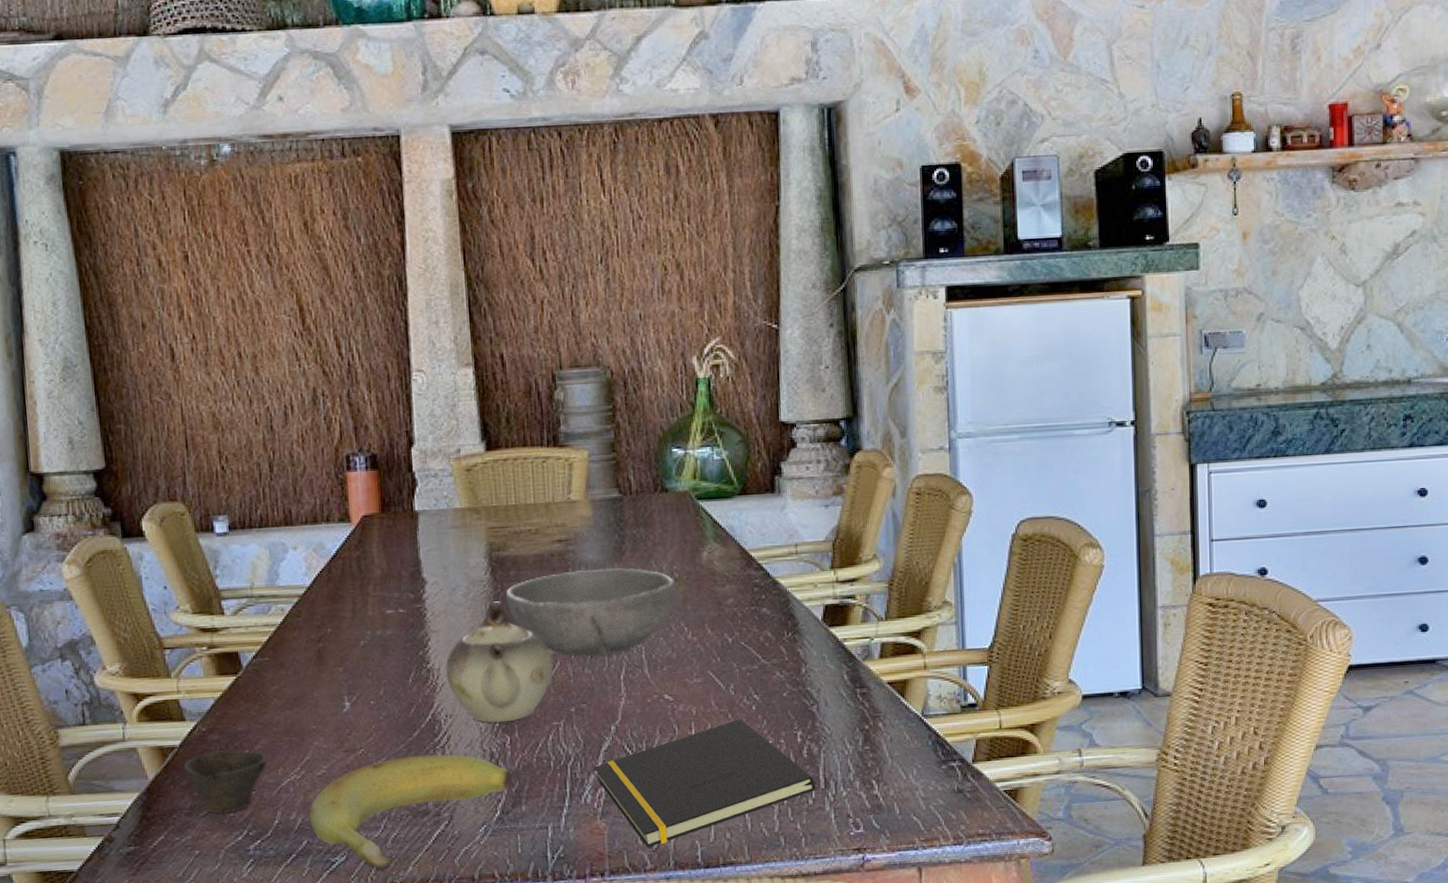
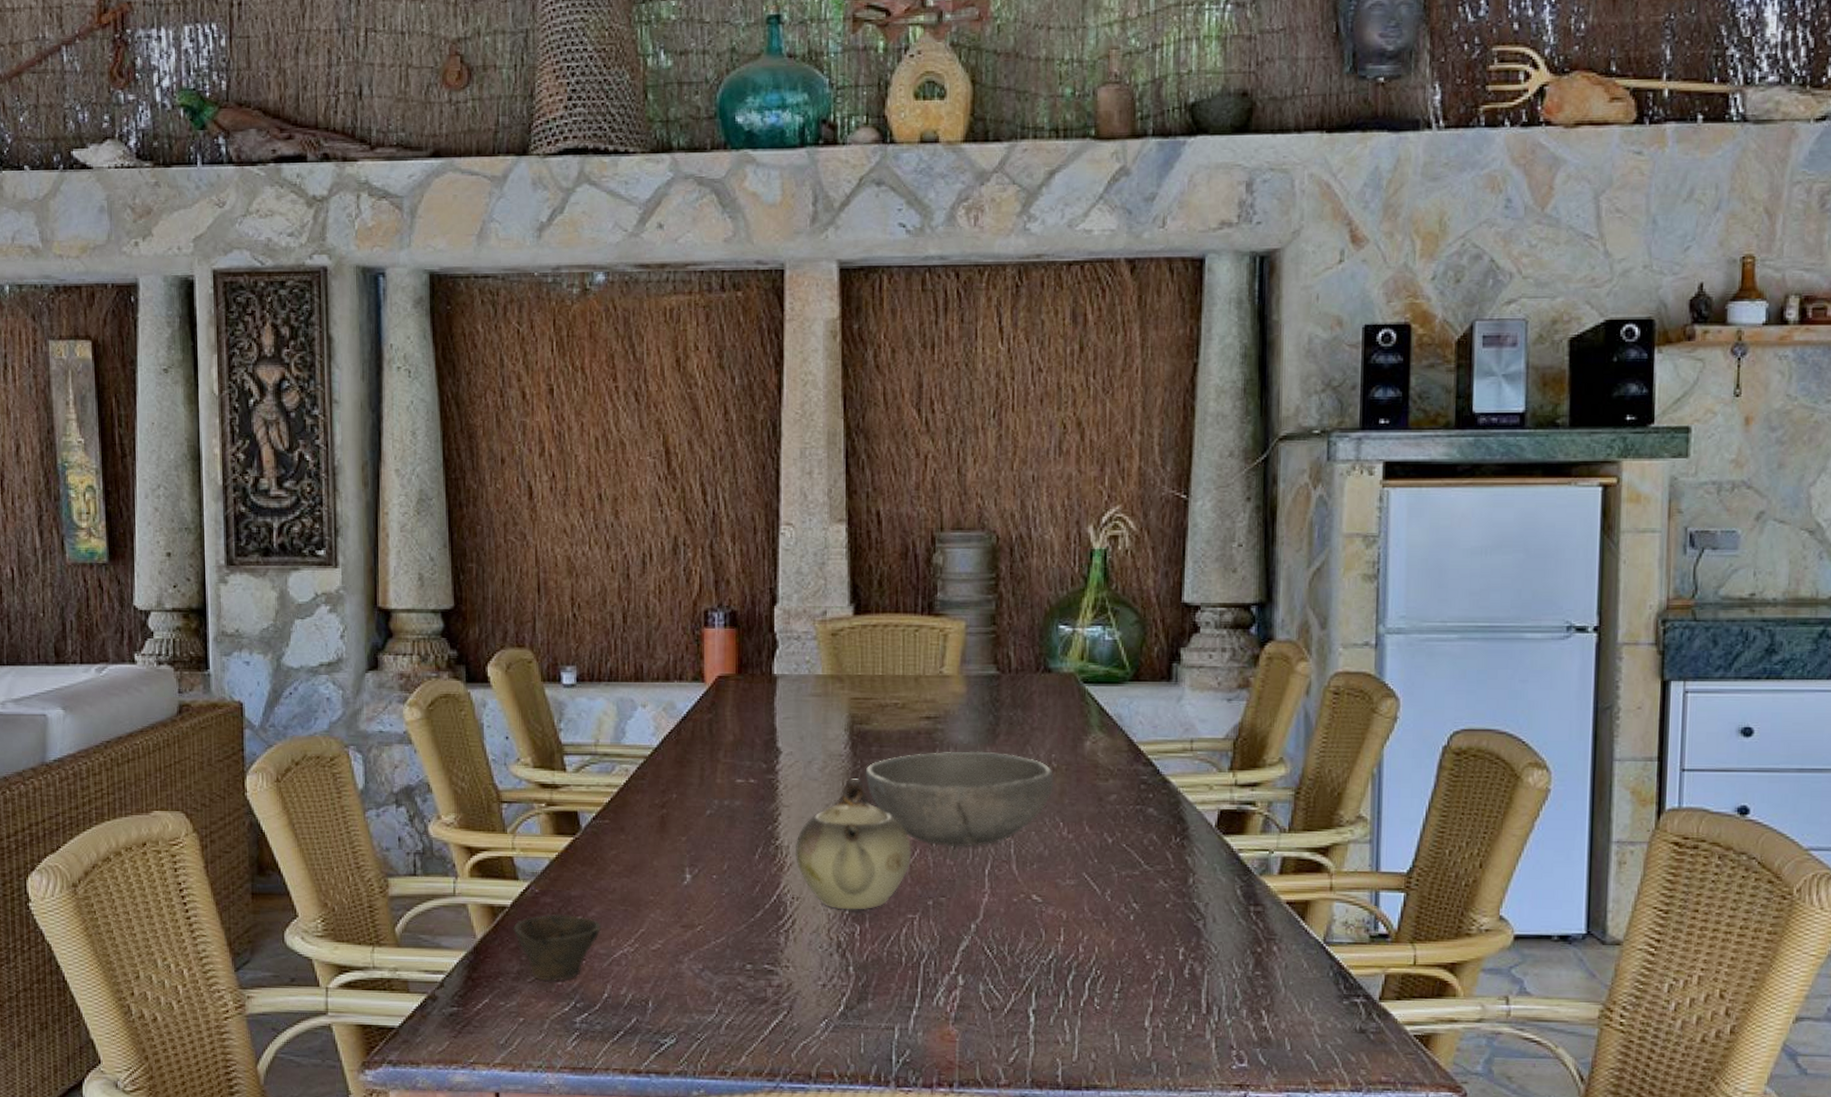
banana: present [309,754,512,870] -> none [641,937,859,1057]
notepad: present [593,719,816,848] -> none [949,929,1196,1061]

